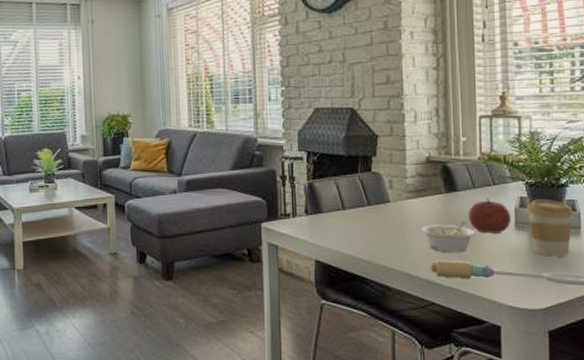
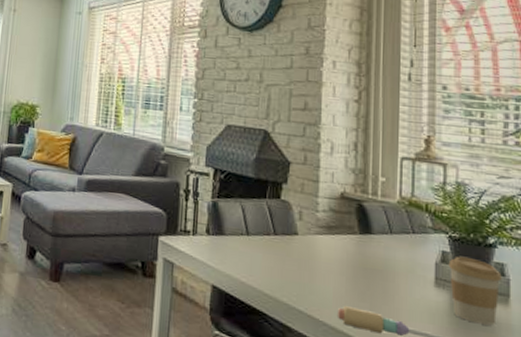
legume: present [422,221,475,253] -> none [330,266,389,303]
fruit: present [468,197,511,234] -> none [383,246,430,288]

